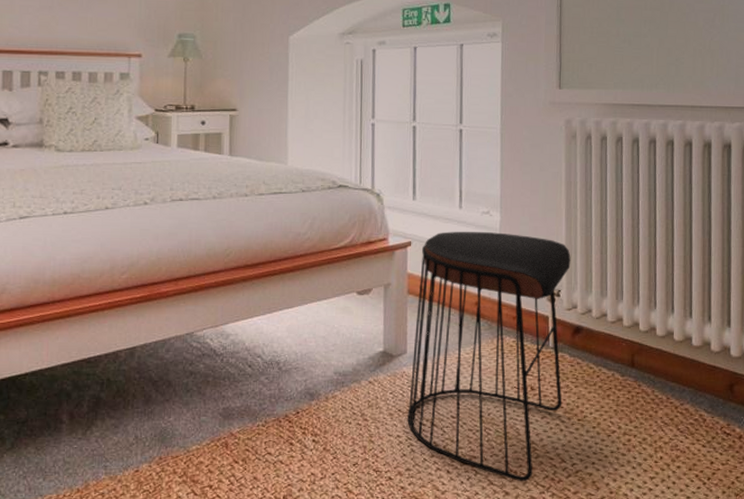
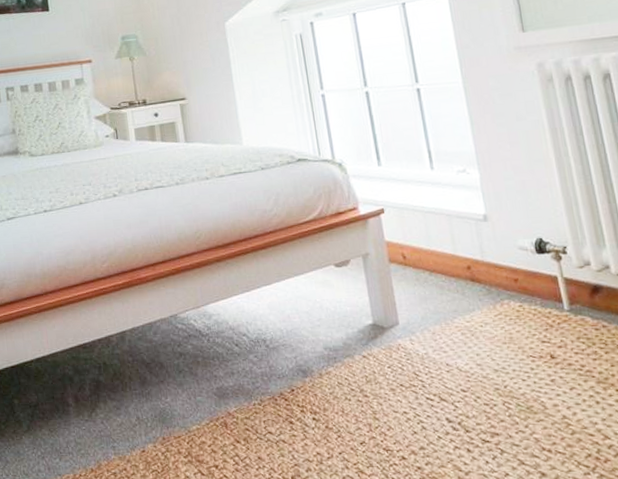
stool: present [407,231,571,482] -> none [397,190,593,462]

